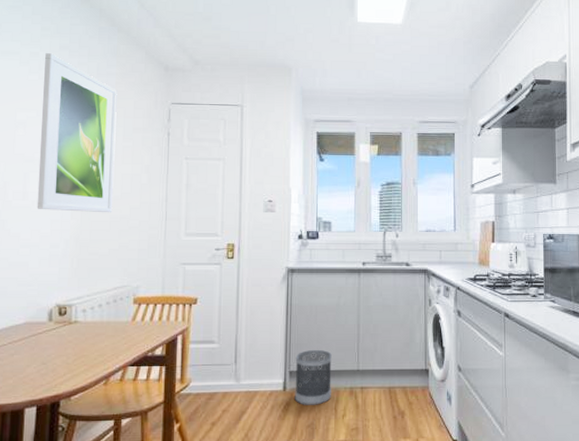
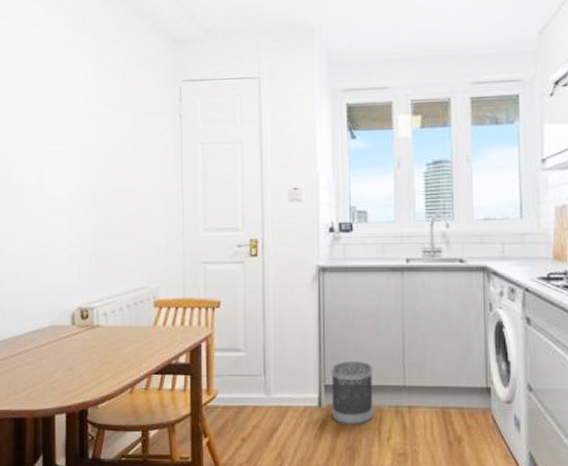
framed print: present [37,53,118,213] -> none [51,34,128,208]

